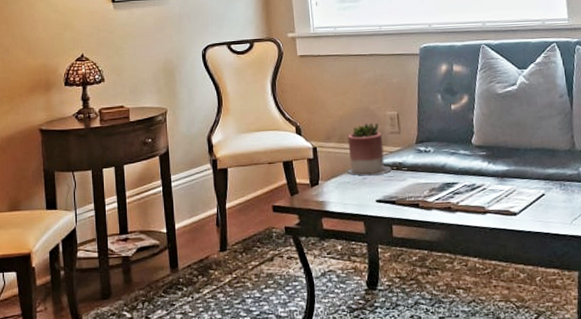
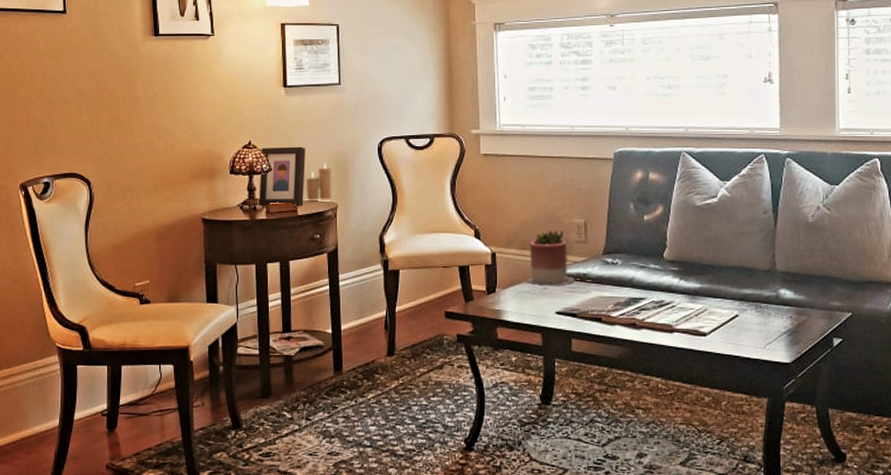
picture frame: none [92,56,135,115] -> present [259,146,305,206]
candle: none [136,71,161,107] -> present [305,163,332,200]

